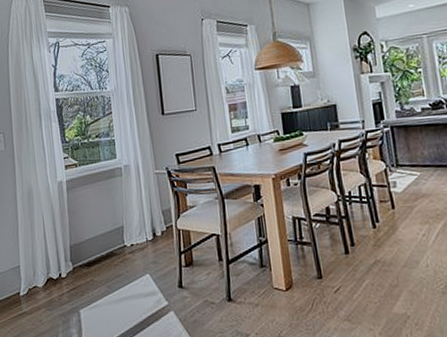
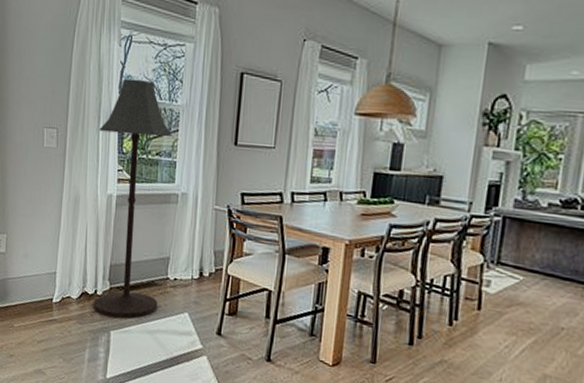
floor lamp: none [42,76,120,297] -> present [93,78,173,319]

